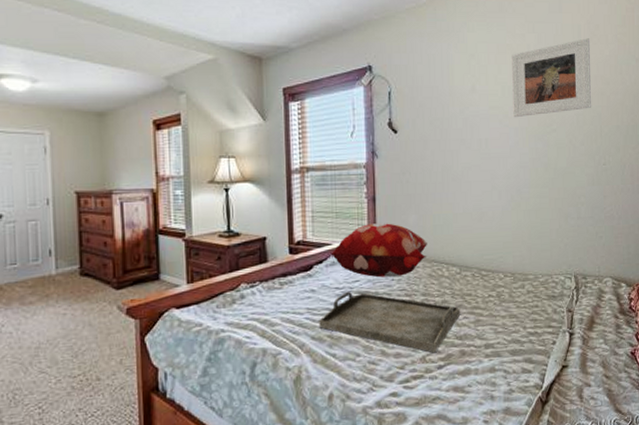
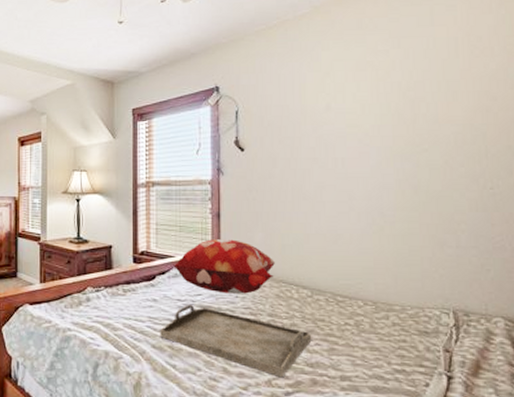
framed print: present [512,38,591,118] -> none [373,51,473,137]

